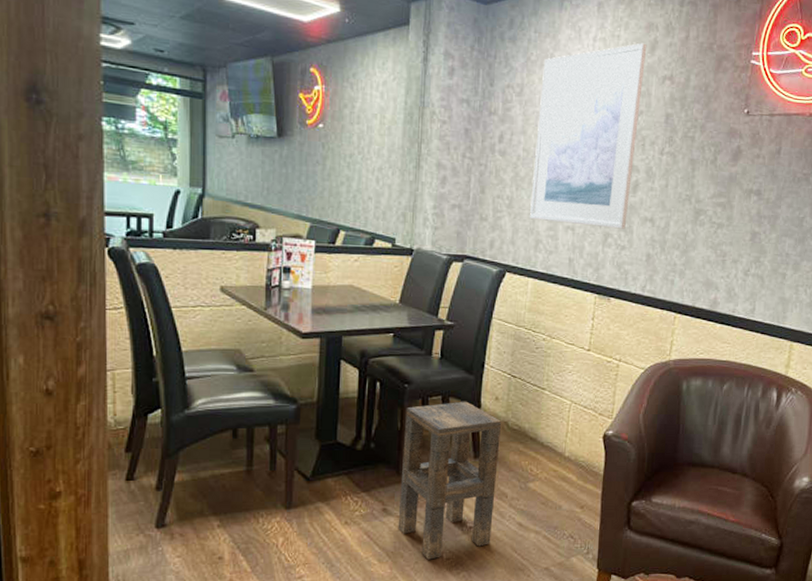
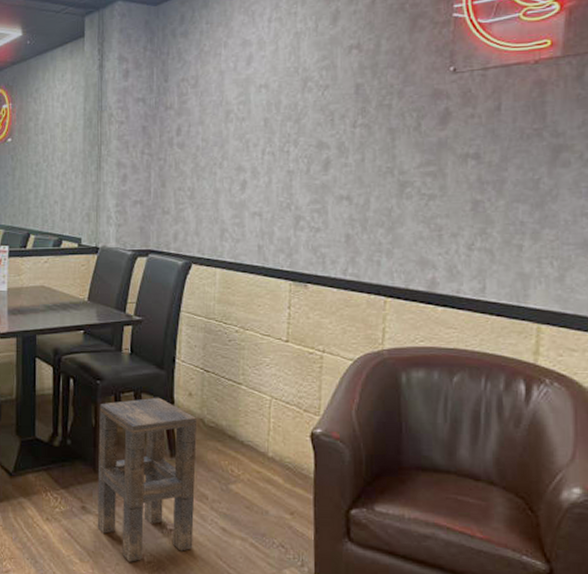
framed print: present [530,43,647,229] -> none [213,15,328,211]

